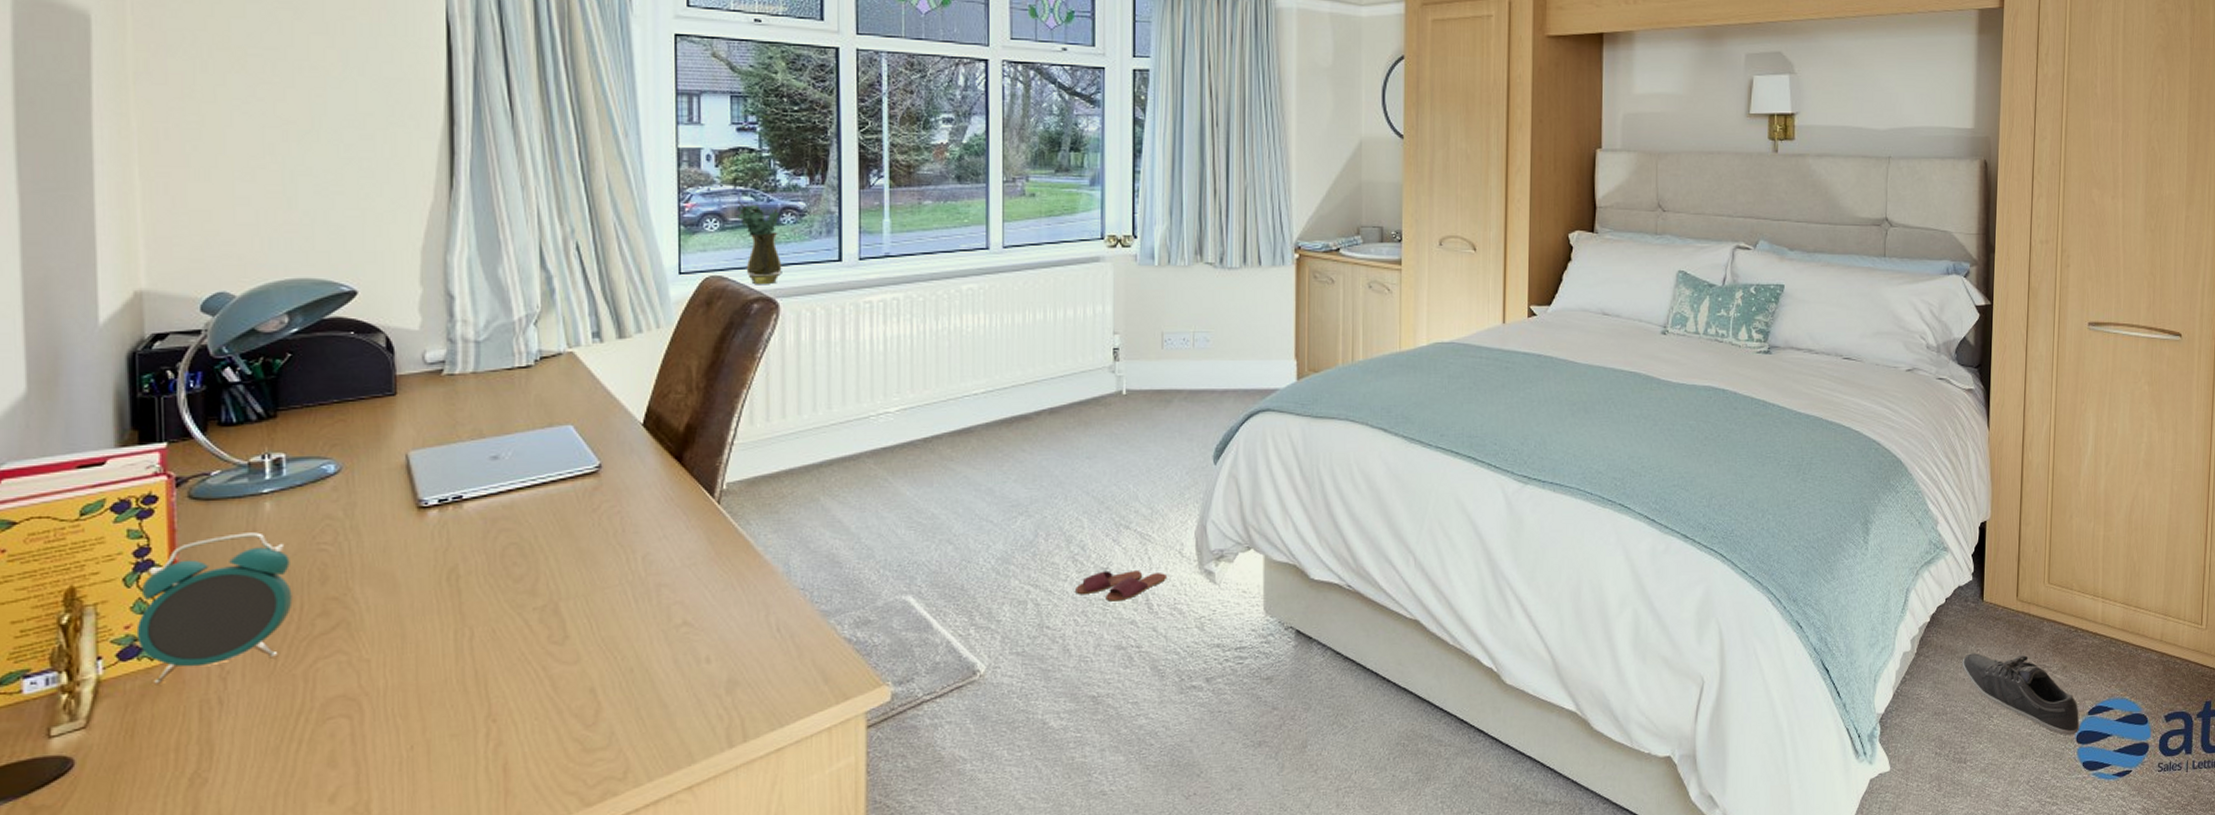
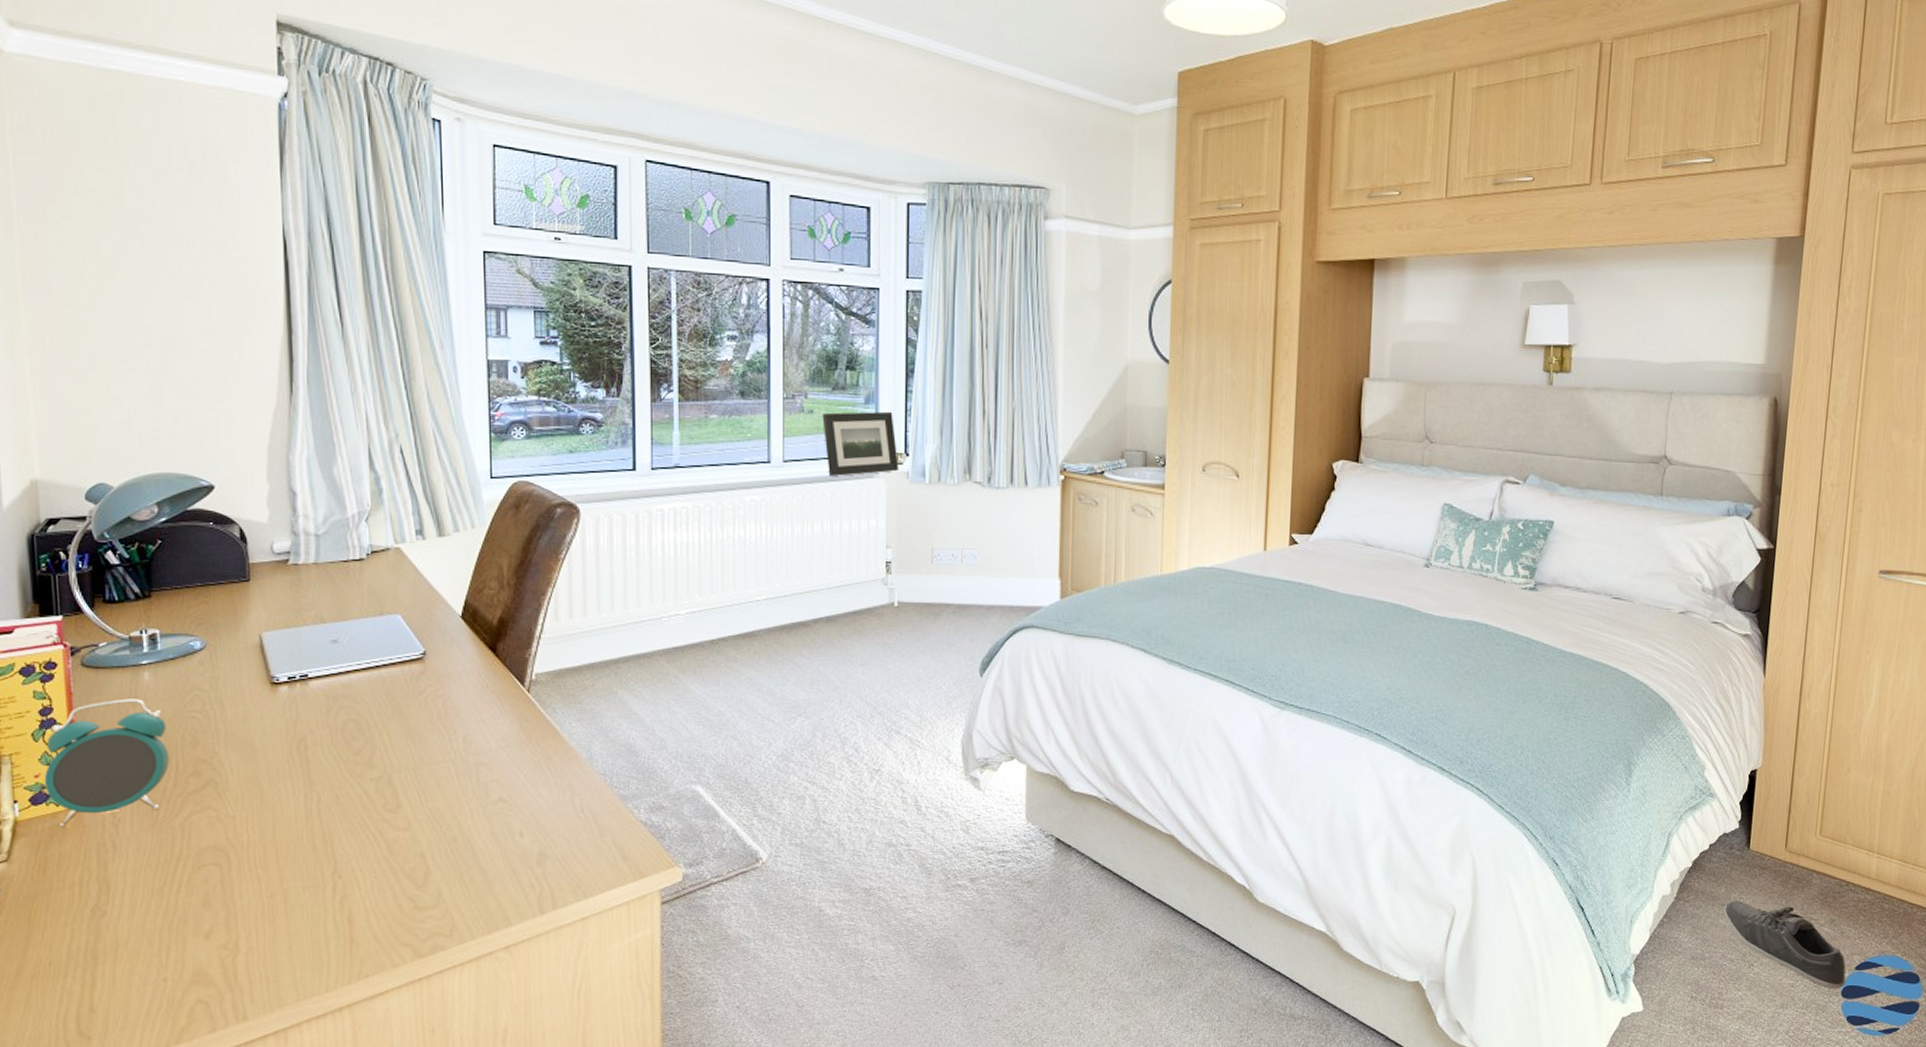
vase: present [736,201,782,285] -> none [541,411,582,491]
picture frame: none [1045,193,1126,262] -> present [822,411,899,477]
slippers: present [1076,569,1168,602] -> none [850,772,936,801]

